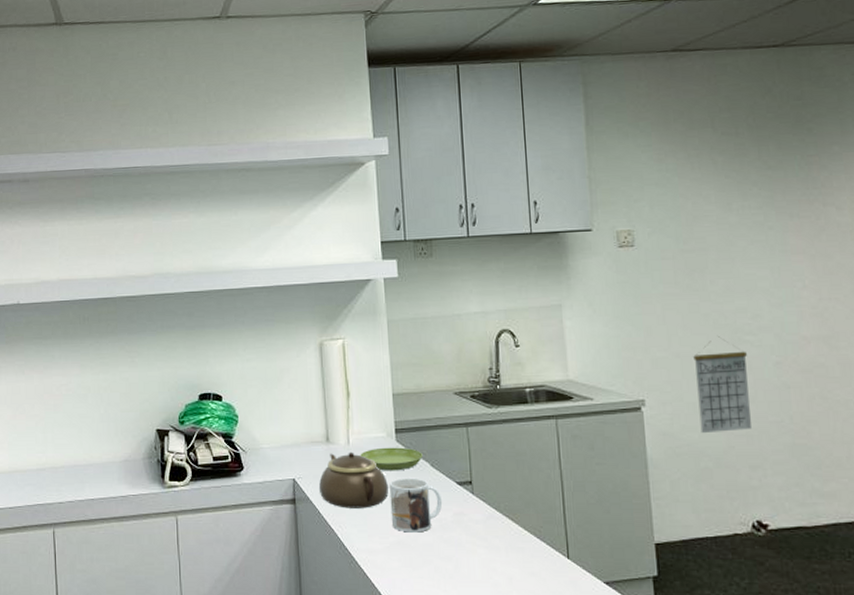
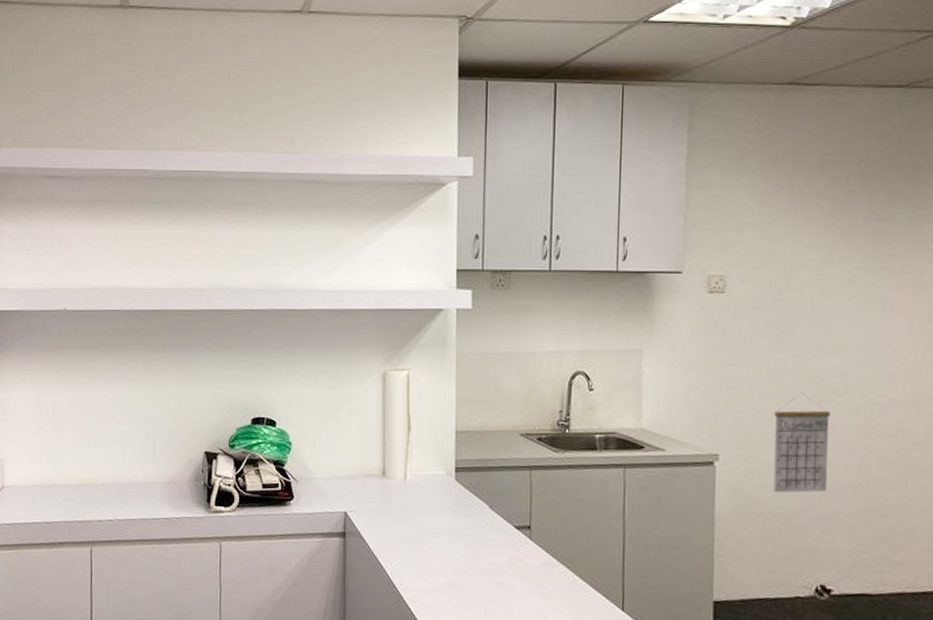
teapot: present [319,452,388,508] -> none [371,488,443,547]
saucer: present [360,447,423,471] -> none [416,485,482,511]
mug: present [389,478,443,533] -> none [443,518,499,575]

